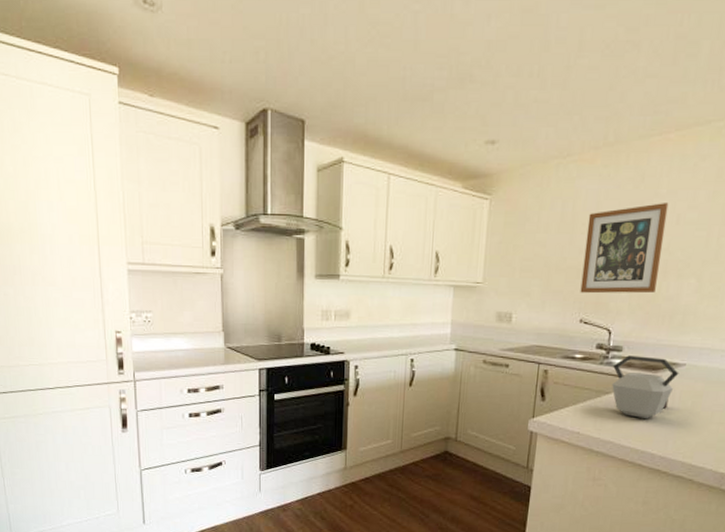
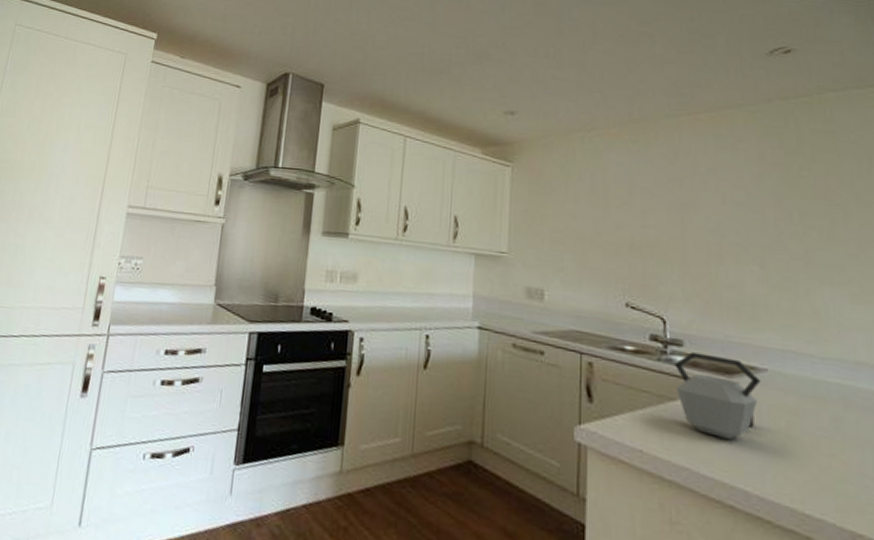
wall art: present [580,203,669,294] -> none [622,181,713,278]

